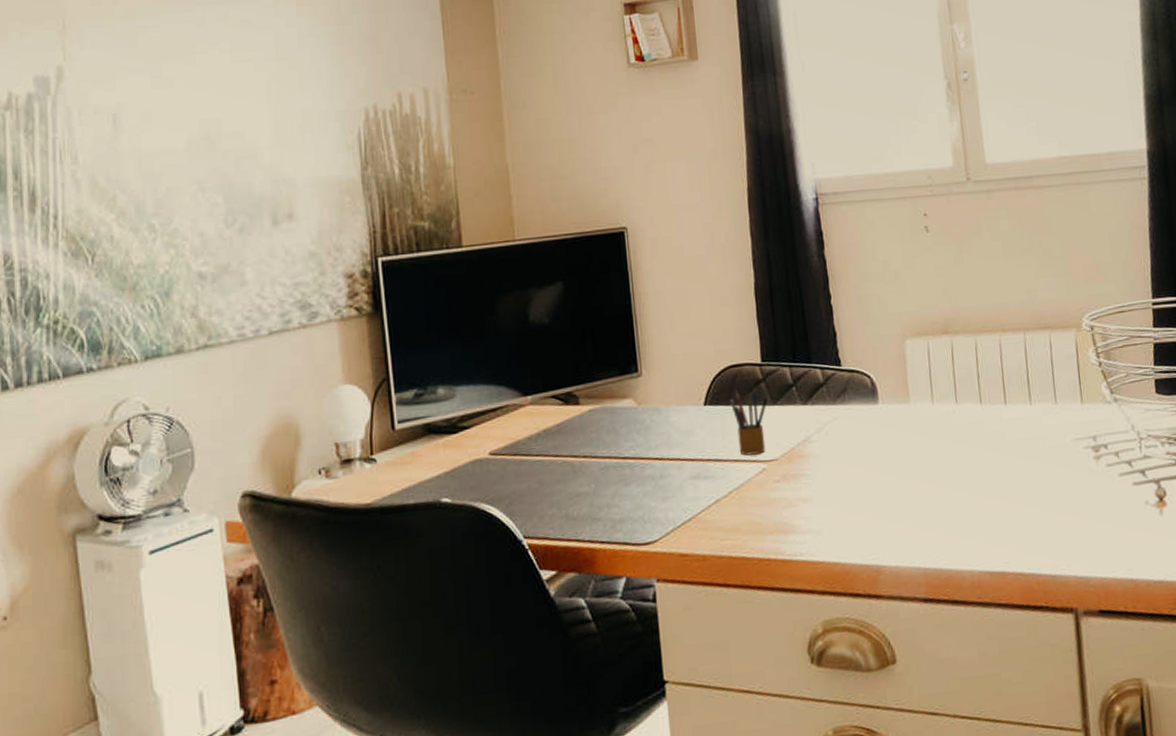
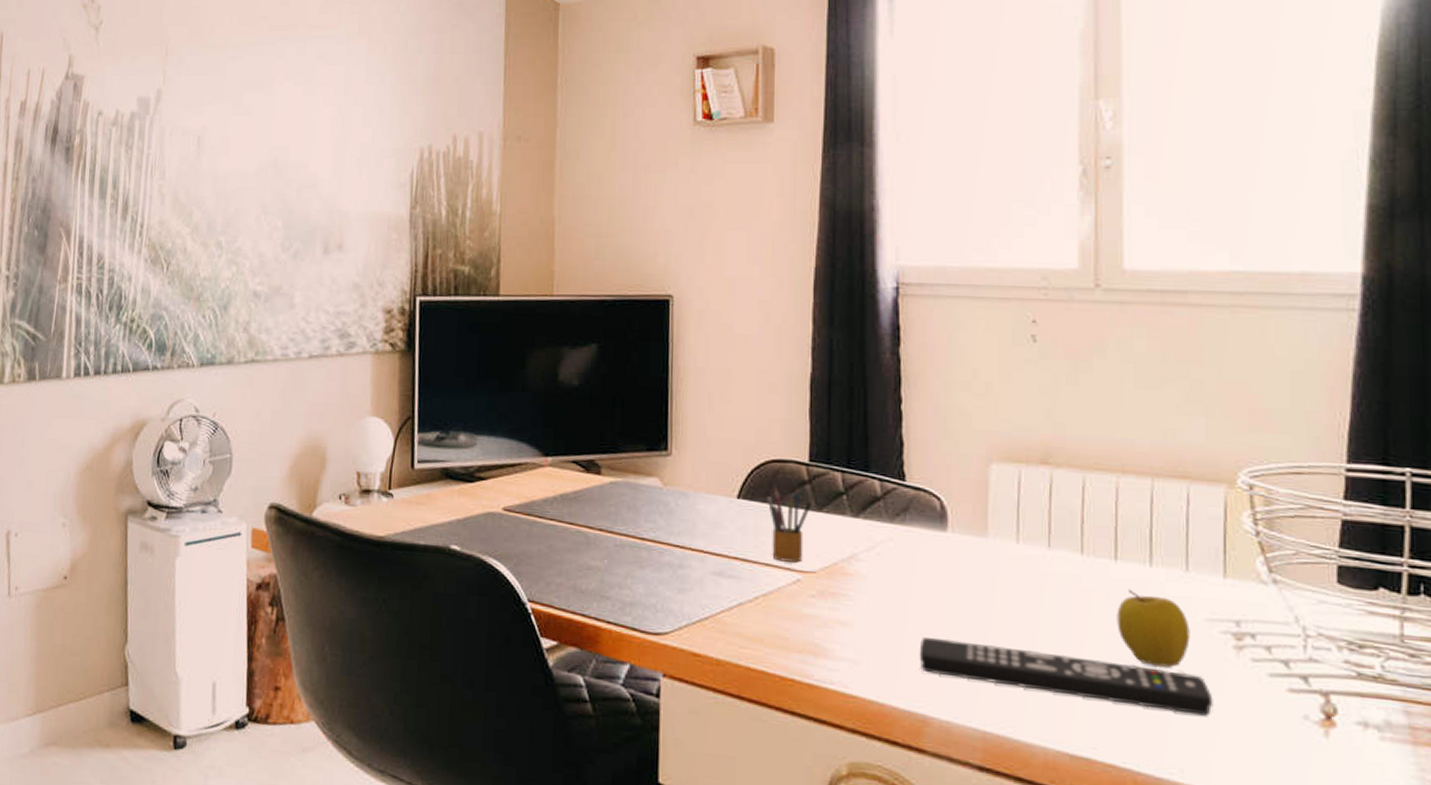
remote control: none [867,486,1085,529] -> present [919,637,1213,716]
apple: none [1010,426,1064,485] -> present [1117,588,1190,668]

